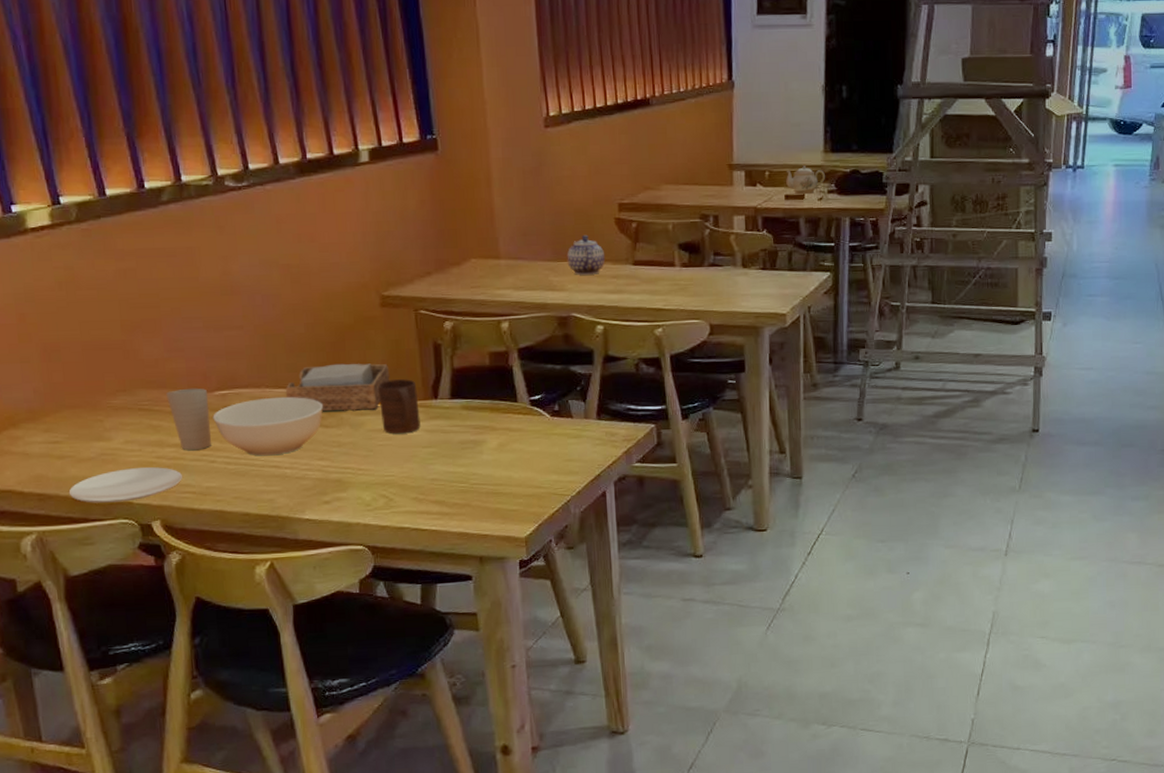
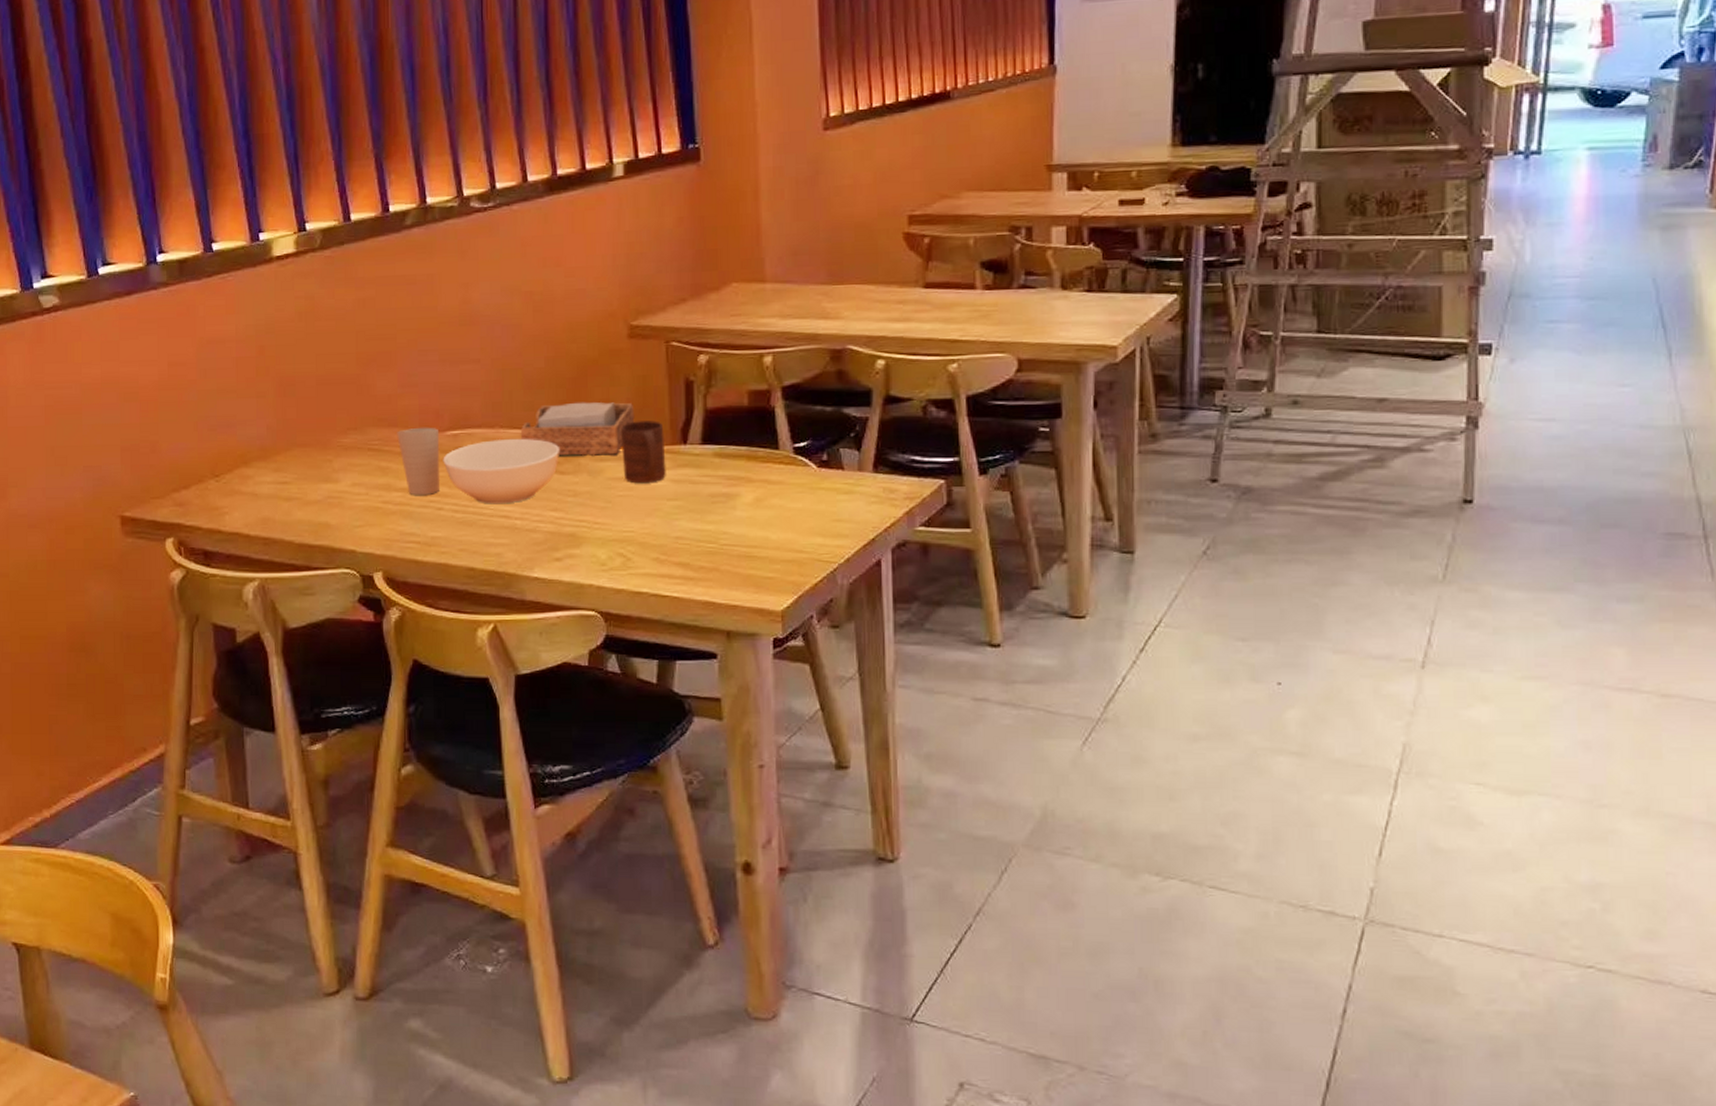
plate: present [68,467,182,503] -> none [293,513,407,550]
teapot: present [566,234,606,275] -> none [844,252,890,300]
teapot: present [786,166,825,195] -> none [1121,163,1172,200]

